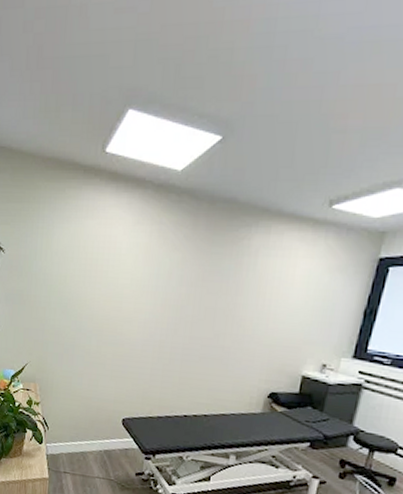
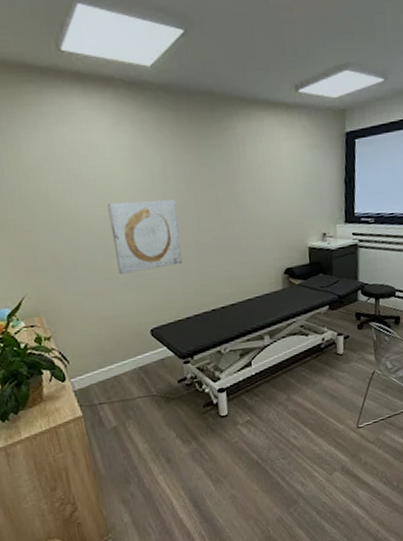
wall art: none [107,294,174,364] -> present [107,199,183,275]

